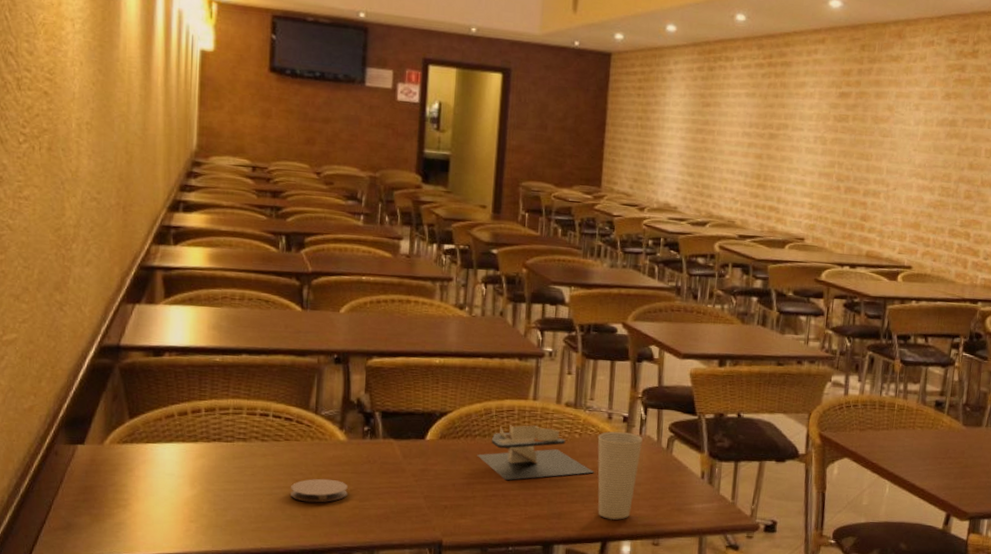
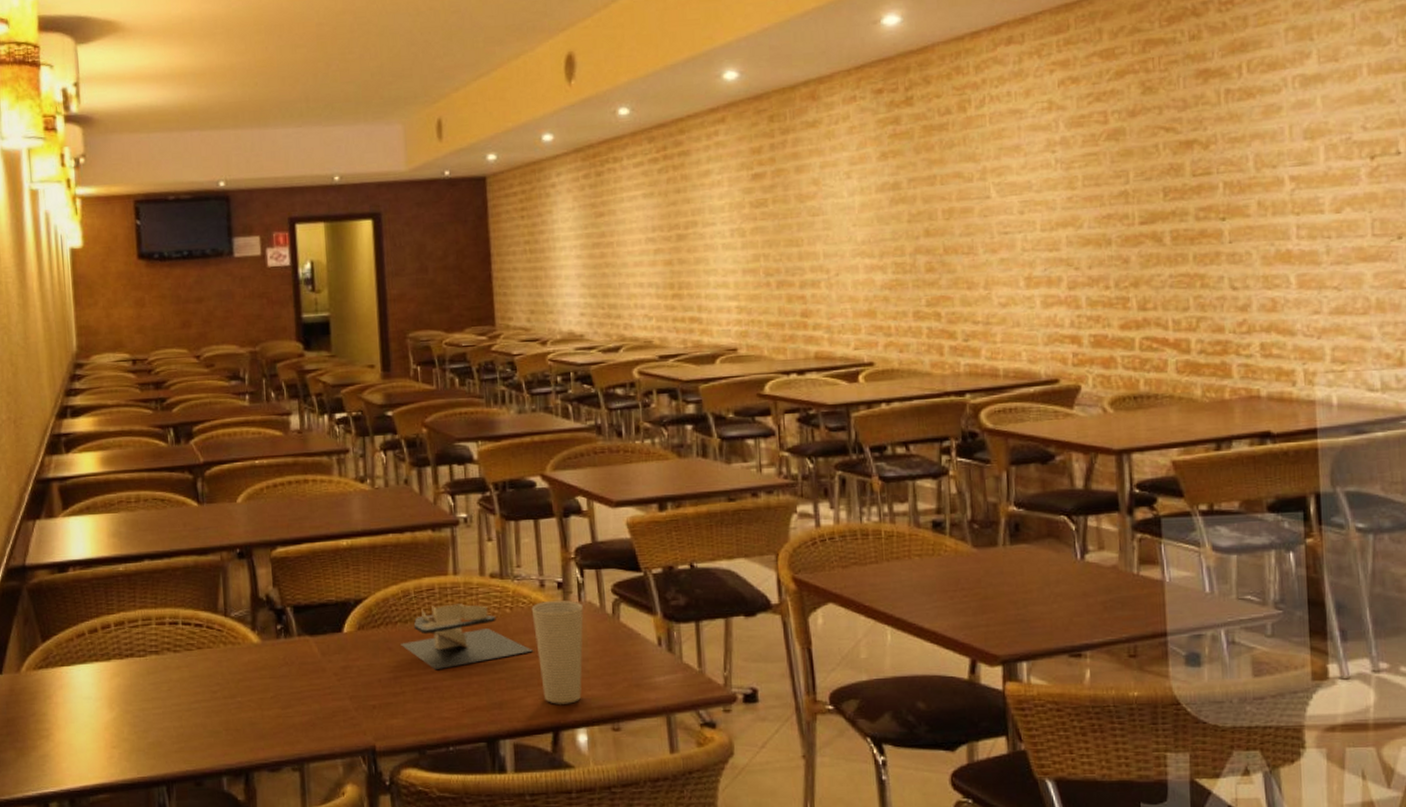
coaster: present [291,478,348,503] -> none [209,687,268,715]

